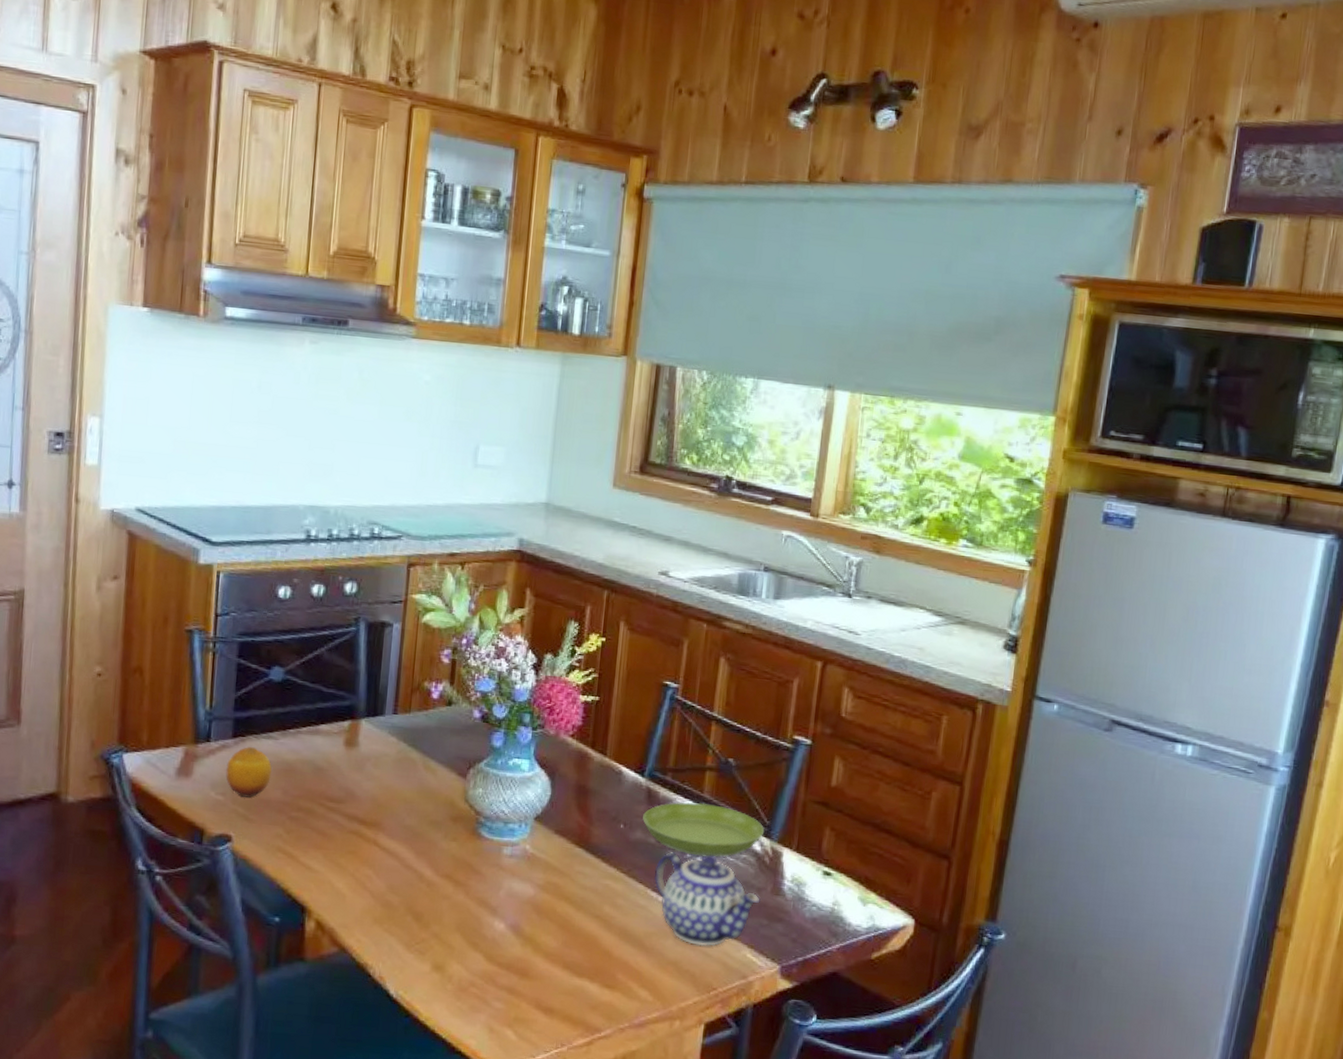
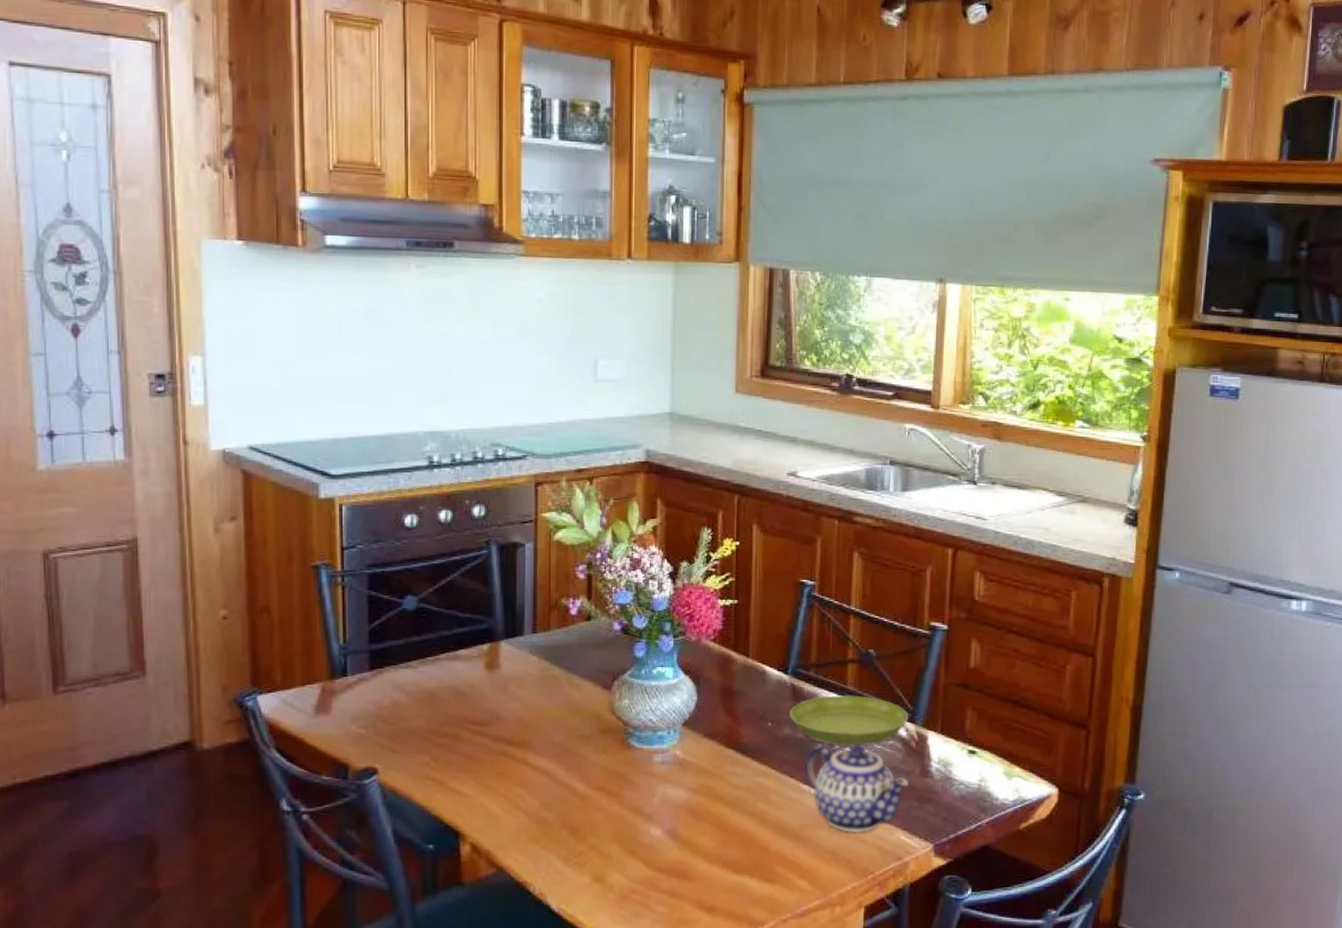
fruit: present [226,747,272,798] -> none [366,678,413,728]

